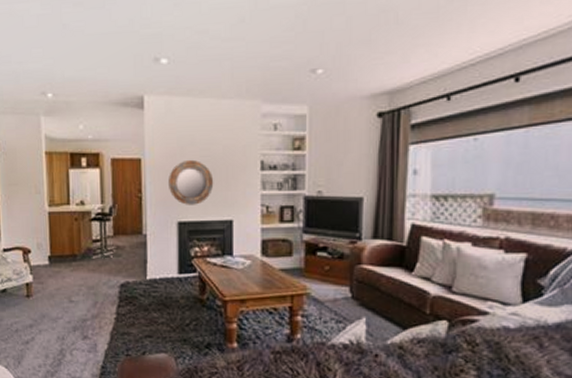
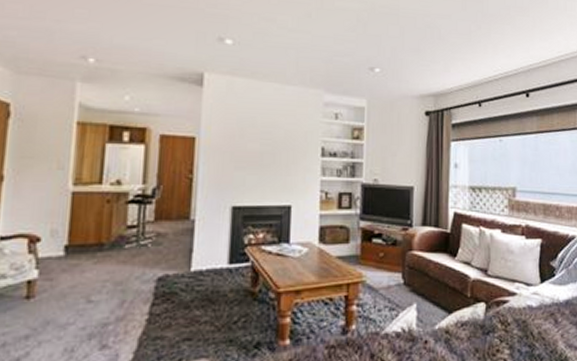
home mirror: present [169,159,214,205] -> none [224,141,274,189]

